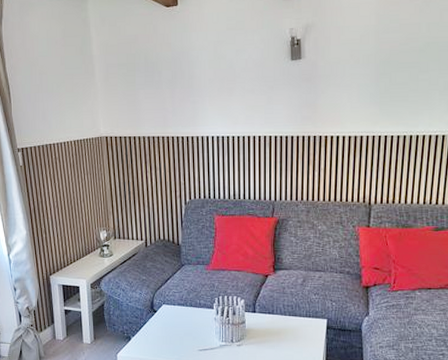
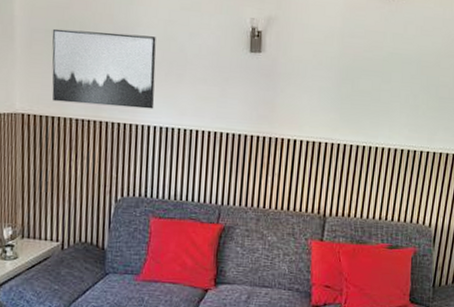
wall art: none [123,57,211,124] -> present [52,28,156,109]

